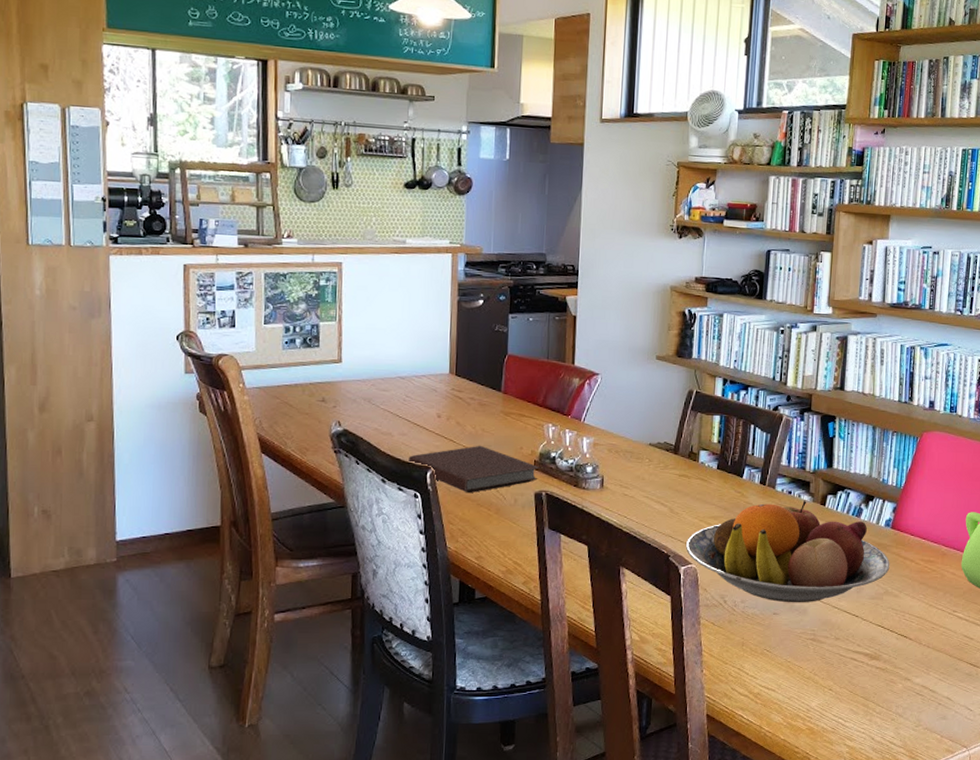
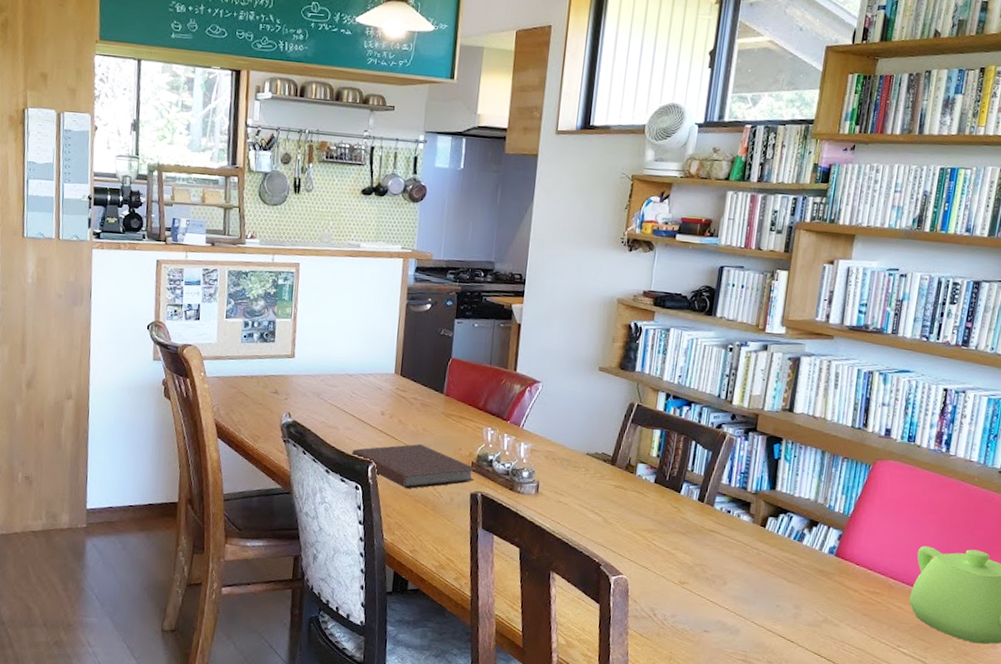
fruit bowl: present [685,500,890,603] -> none [617,520,832,624]

